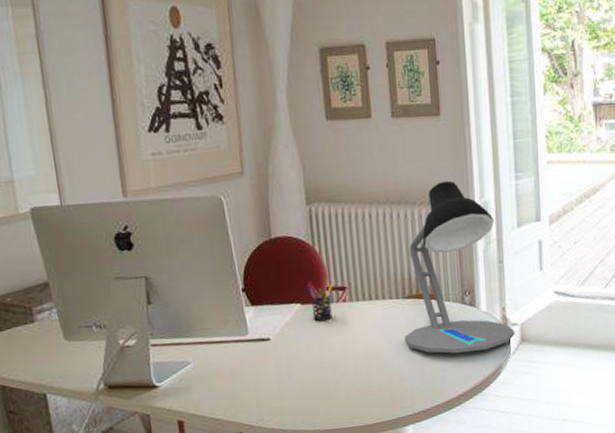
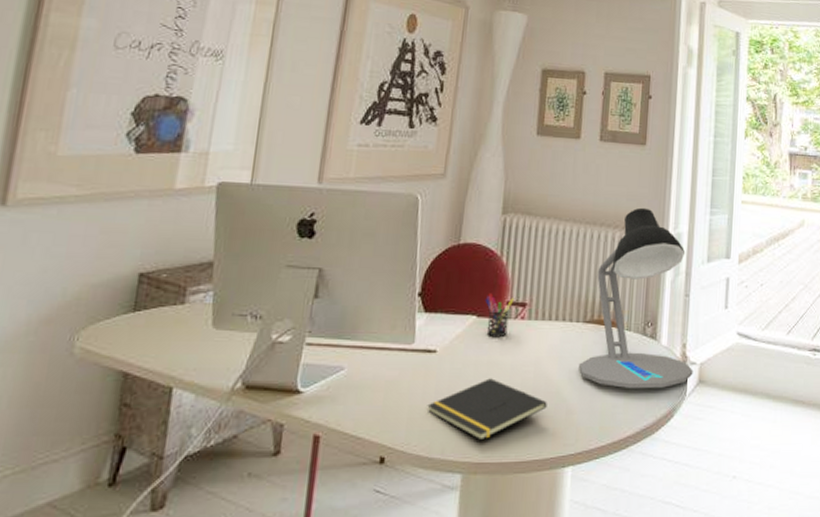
notepad: none [271,357,381,412] -> present [427,378,547,441]

